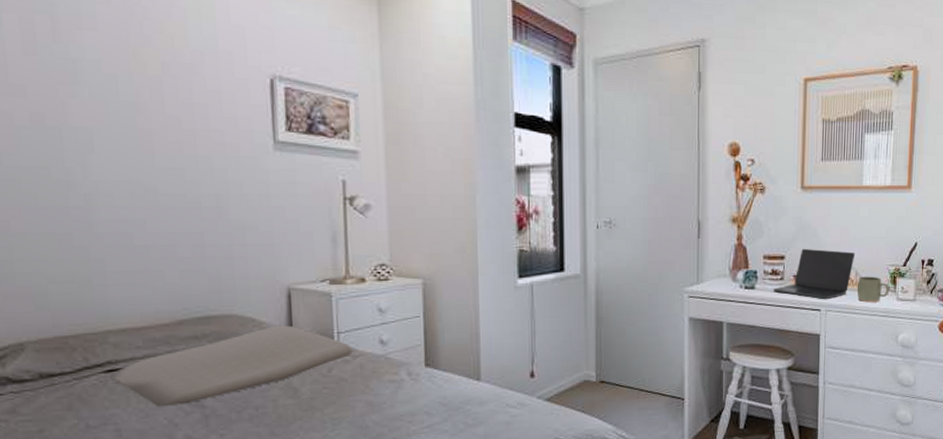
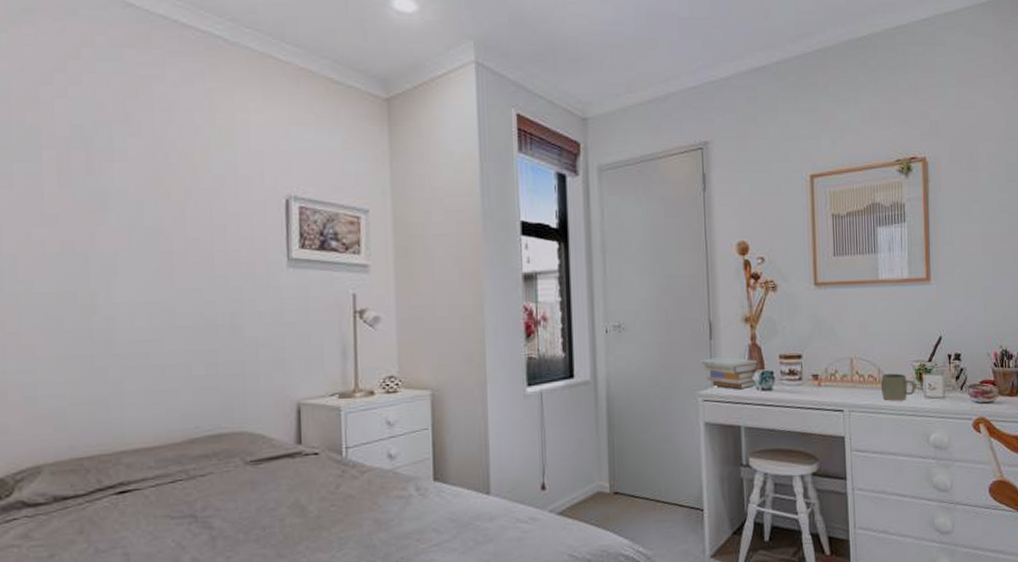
cushion: present [109,325,354,407] -> none [121,441,362,529]
books: none [686,256,743,288] -> present [699,357,758,390]
laptop: present [773,248,856,300] -> none [792,346,877,400]

